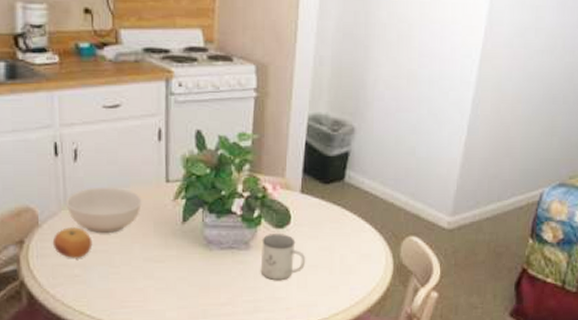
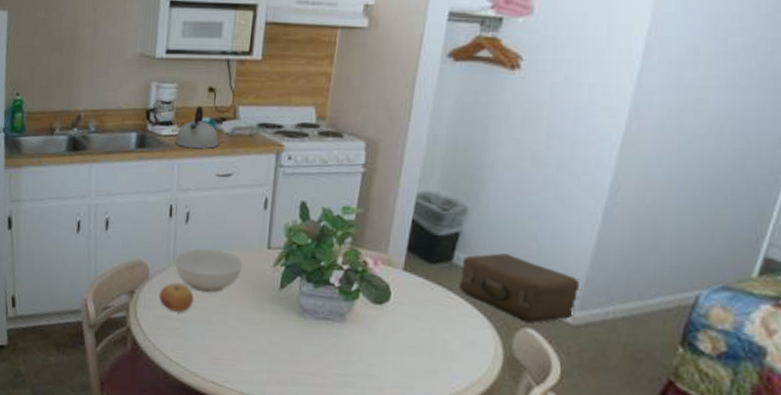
kettle: none [51,28,103,79] -> present [175,105,220,150]
mug: present [260,234,306,280] -> none [354,309,404,358]
suitcase: none [351,169,454,231] -> present [458,253,582,323]

